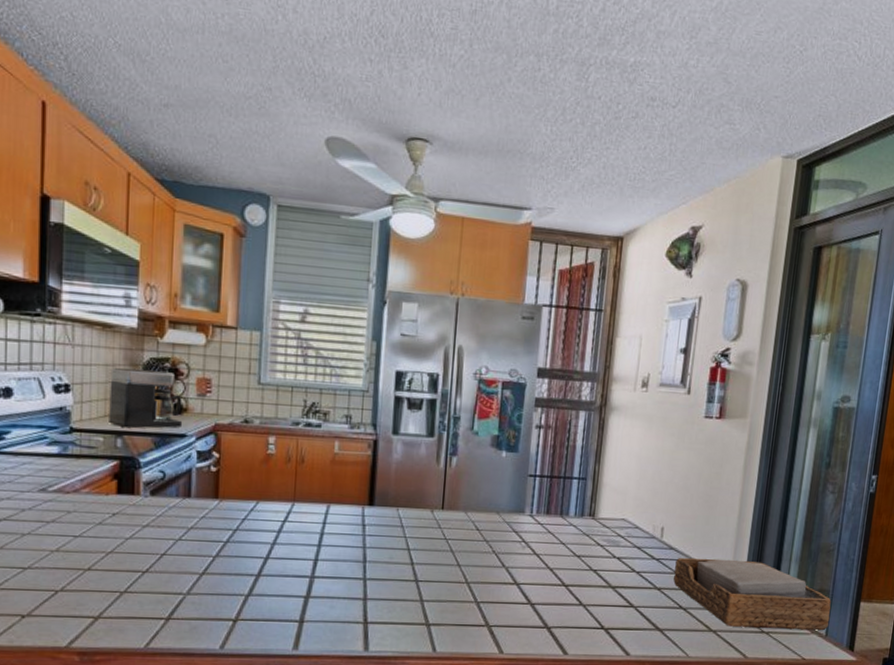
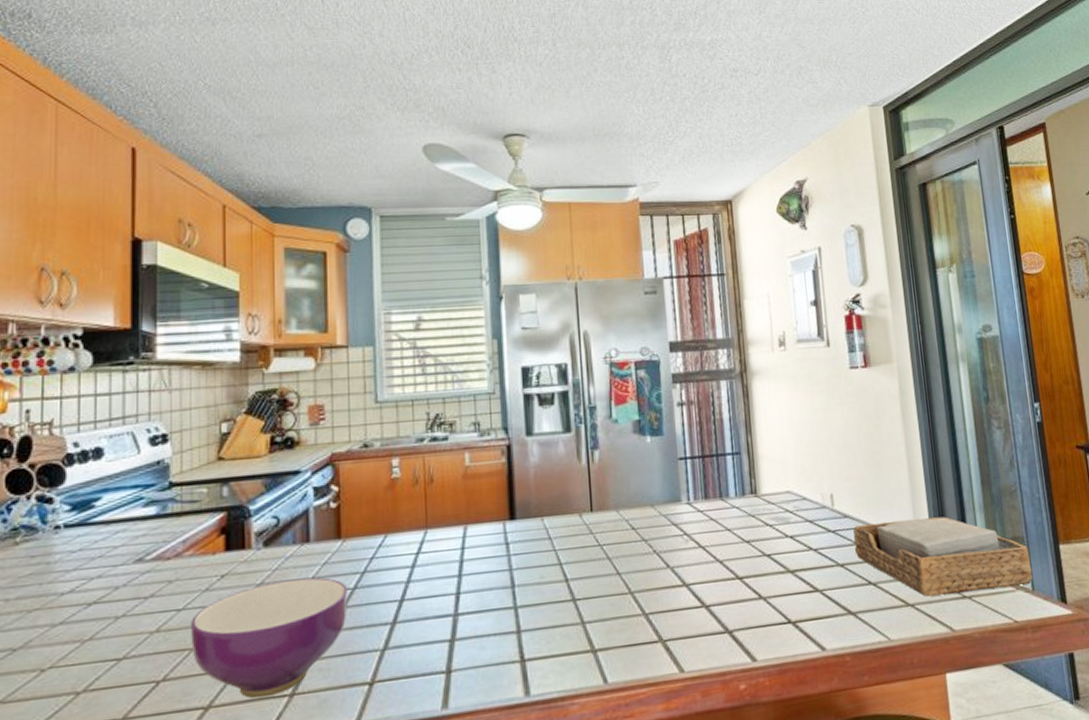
bowl: none [85,525,221,618] -> present [191,577,348,699]
coffee maker: present [109,368,183,429] -> none [213,404,296,474]

